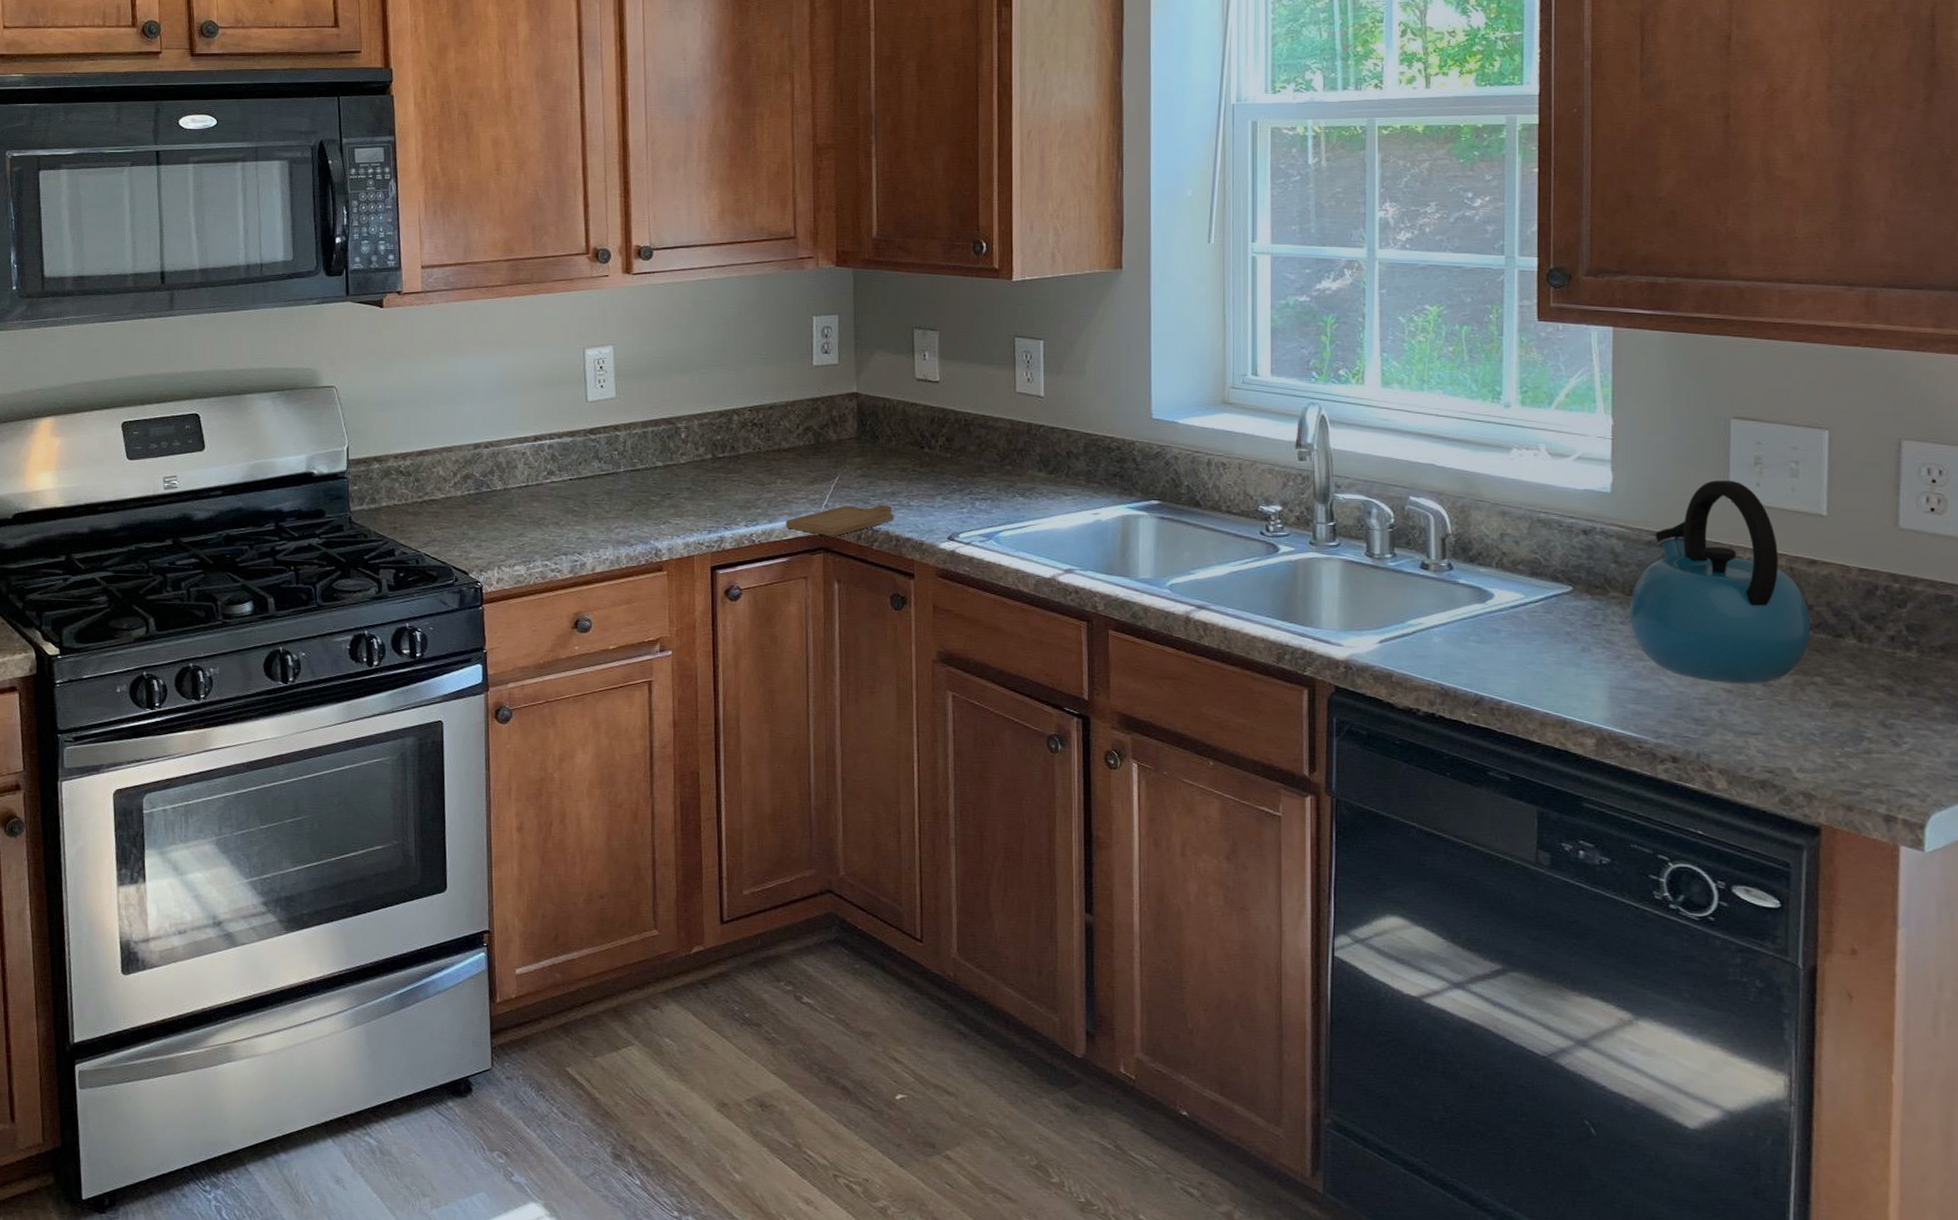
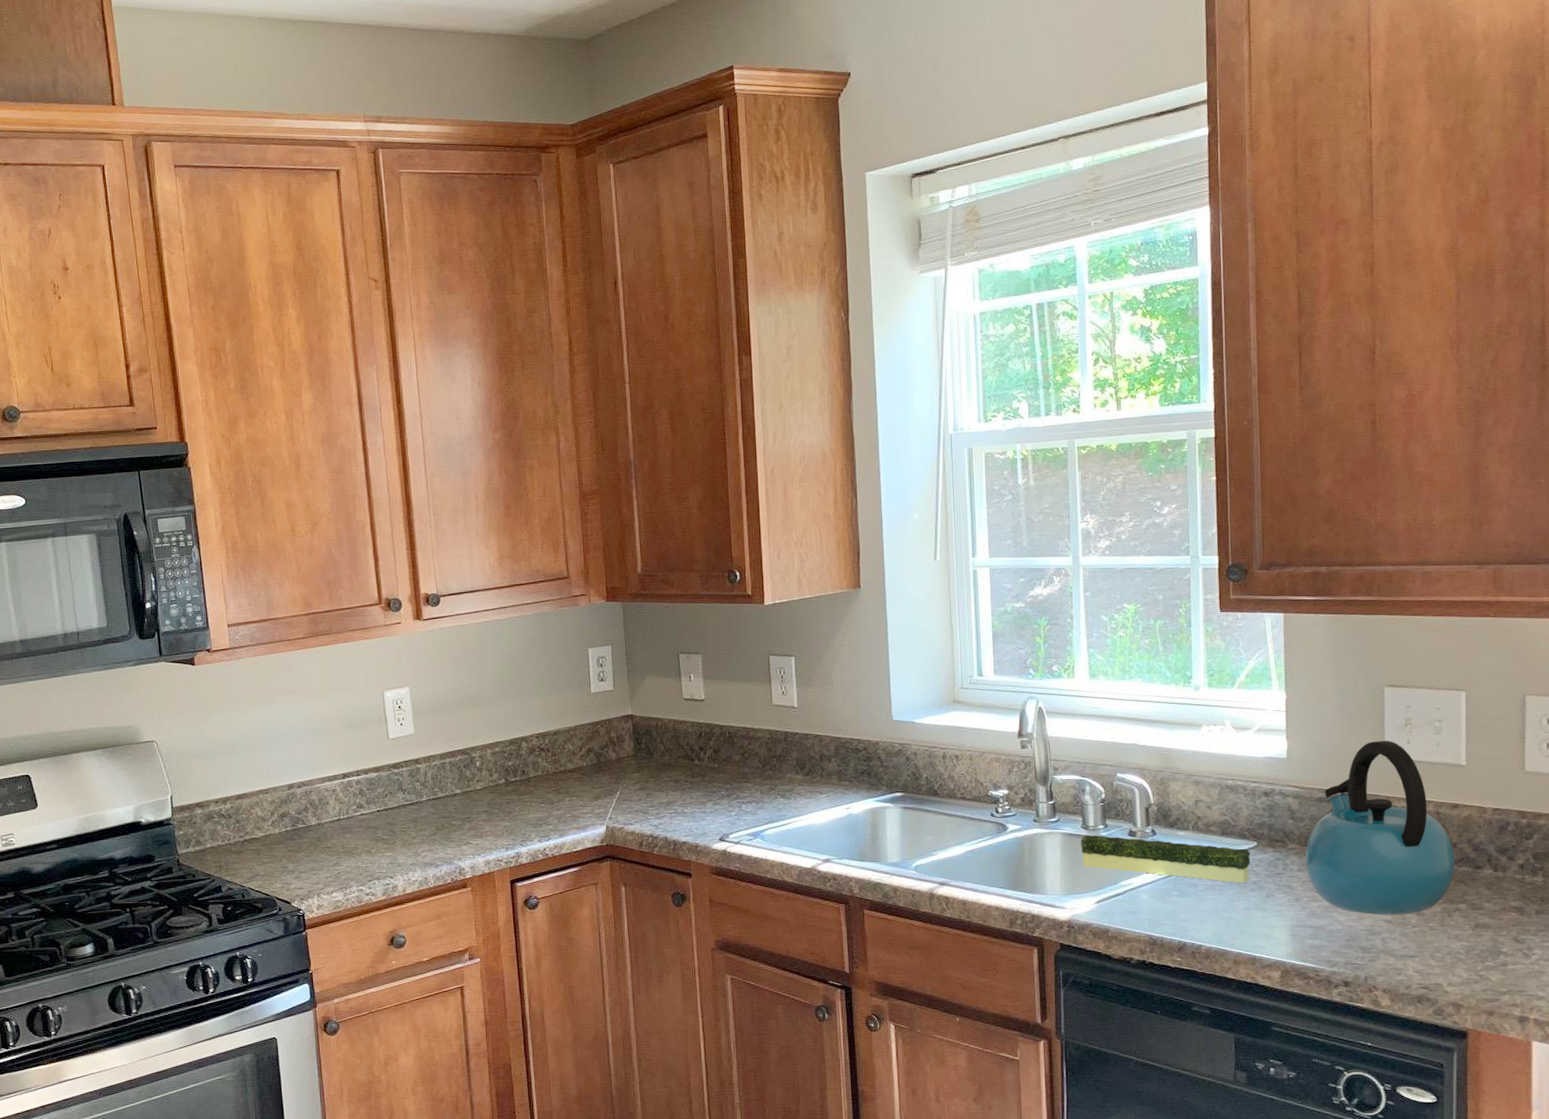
chopping board: present [786,504,894,536] -> none [575,813,671,845]
sponge: none [1364,563,1564,634] -> present [1081,835,1251,884]

